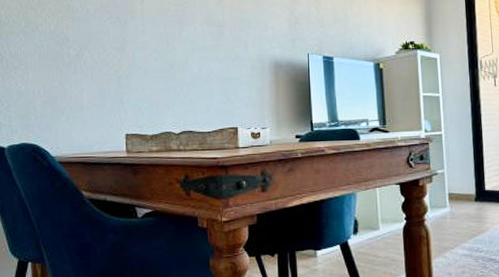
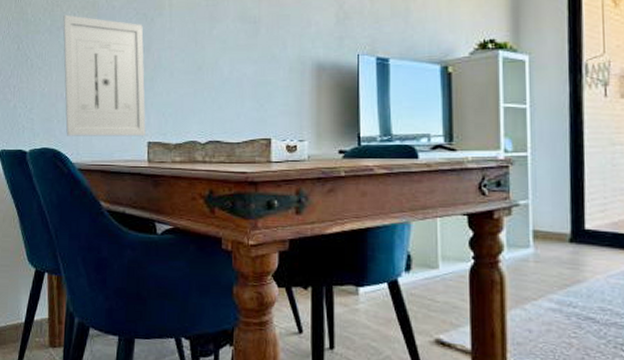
wall art: none [38,16,123,131] -> present [63,14,146,137]

